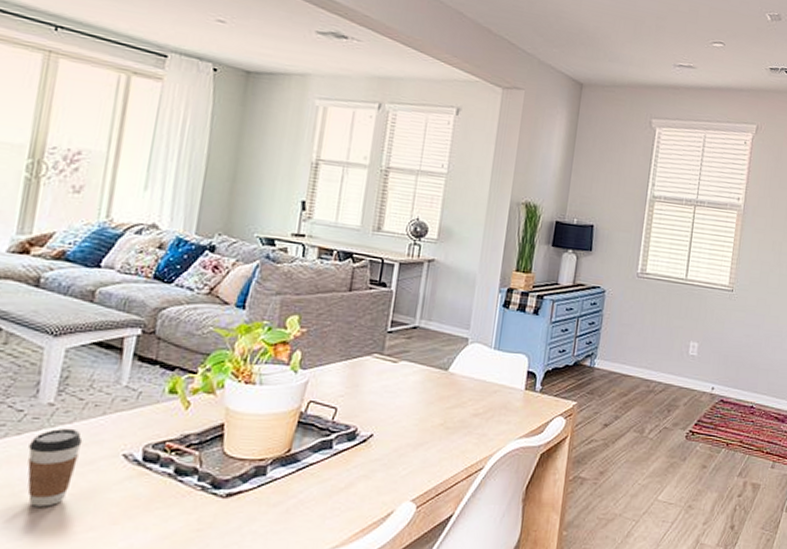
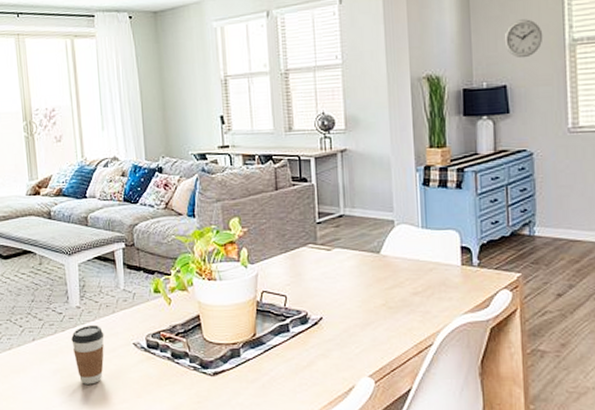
wall clock: none [598,169,631,204] -> present [504,19,543,58]

